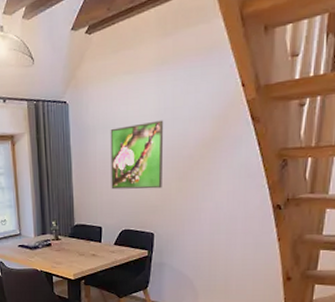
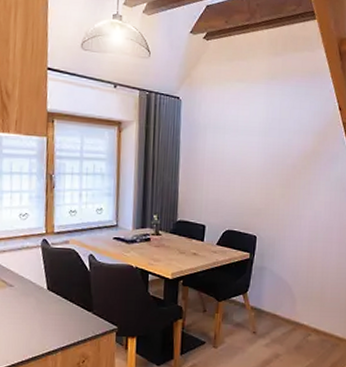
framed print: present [110,120,164,190] -> none [217,128,271,193]

